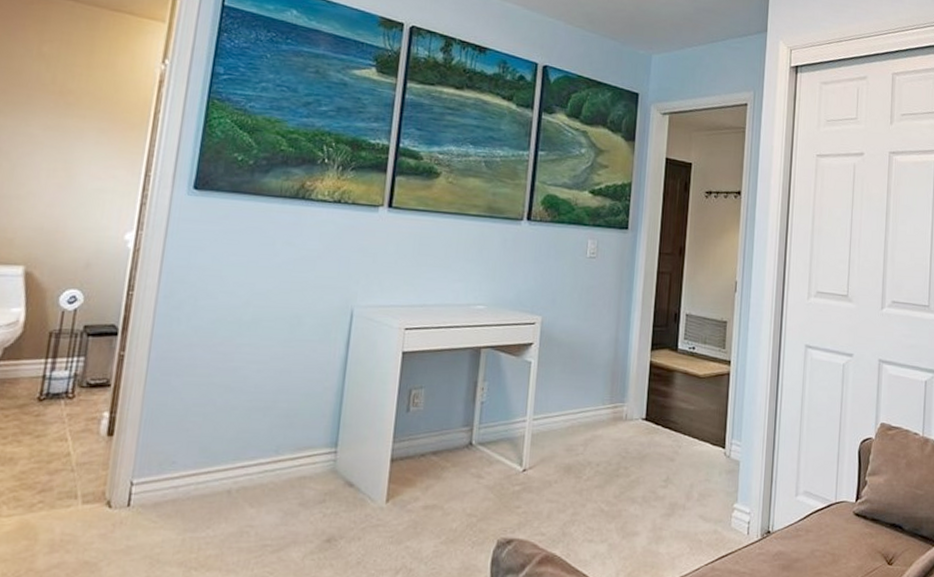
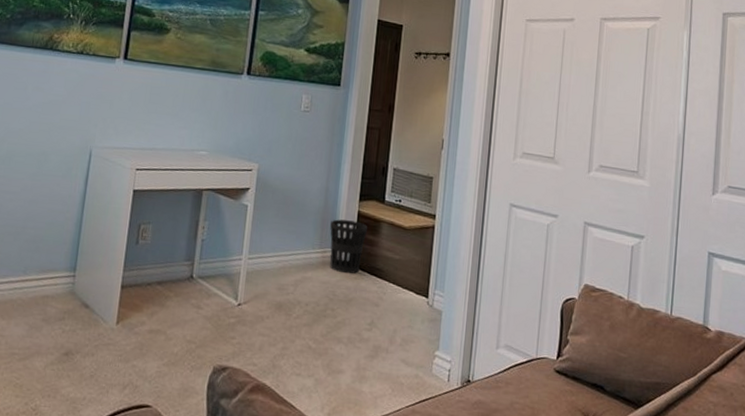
wastebasket: none [621,371,661,429] -> present [330,219,368,274]

